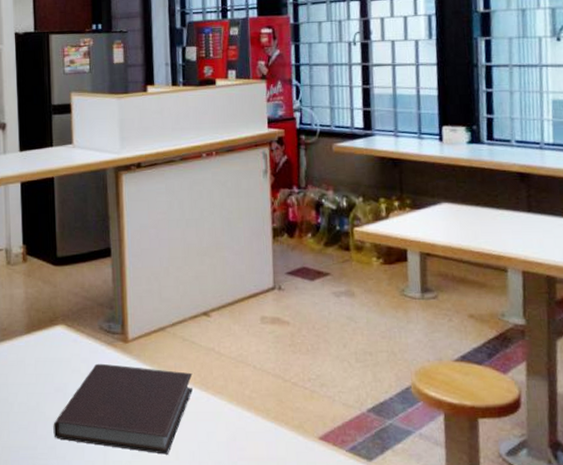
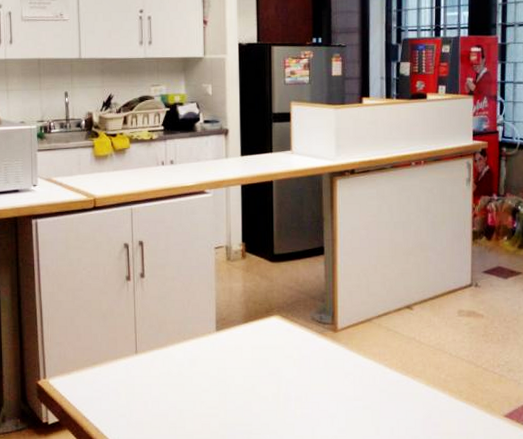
notebook: present [53,363,194,455] -> none [267,350,395,430]

